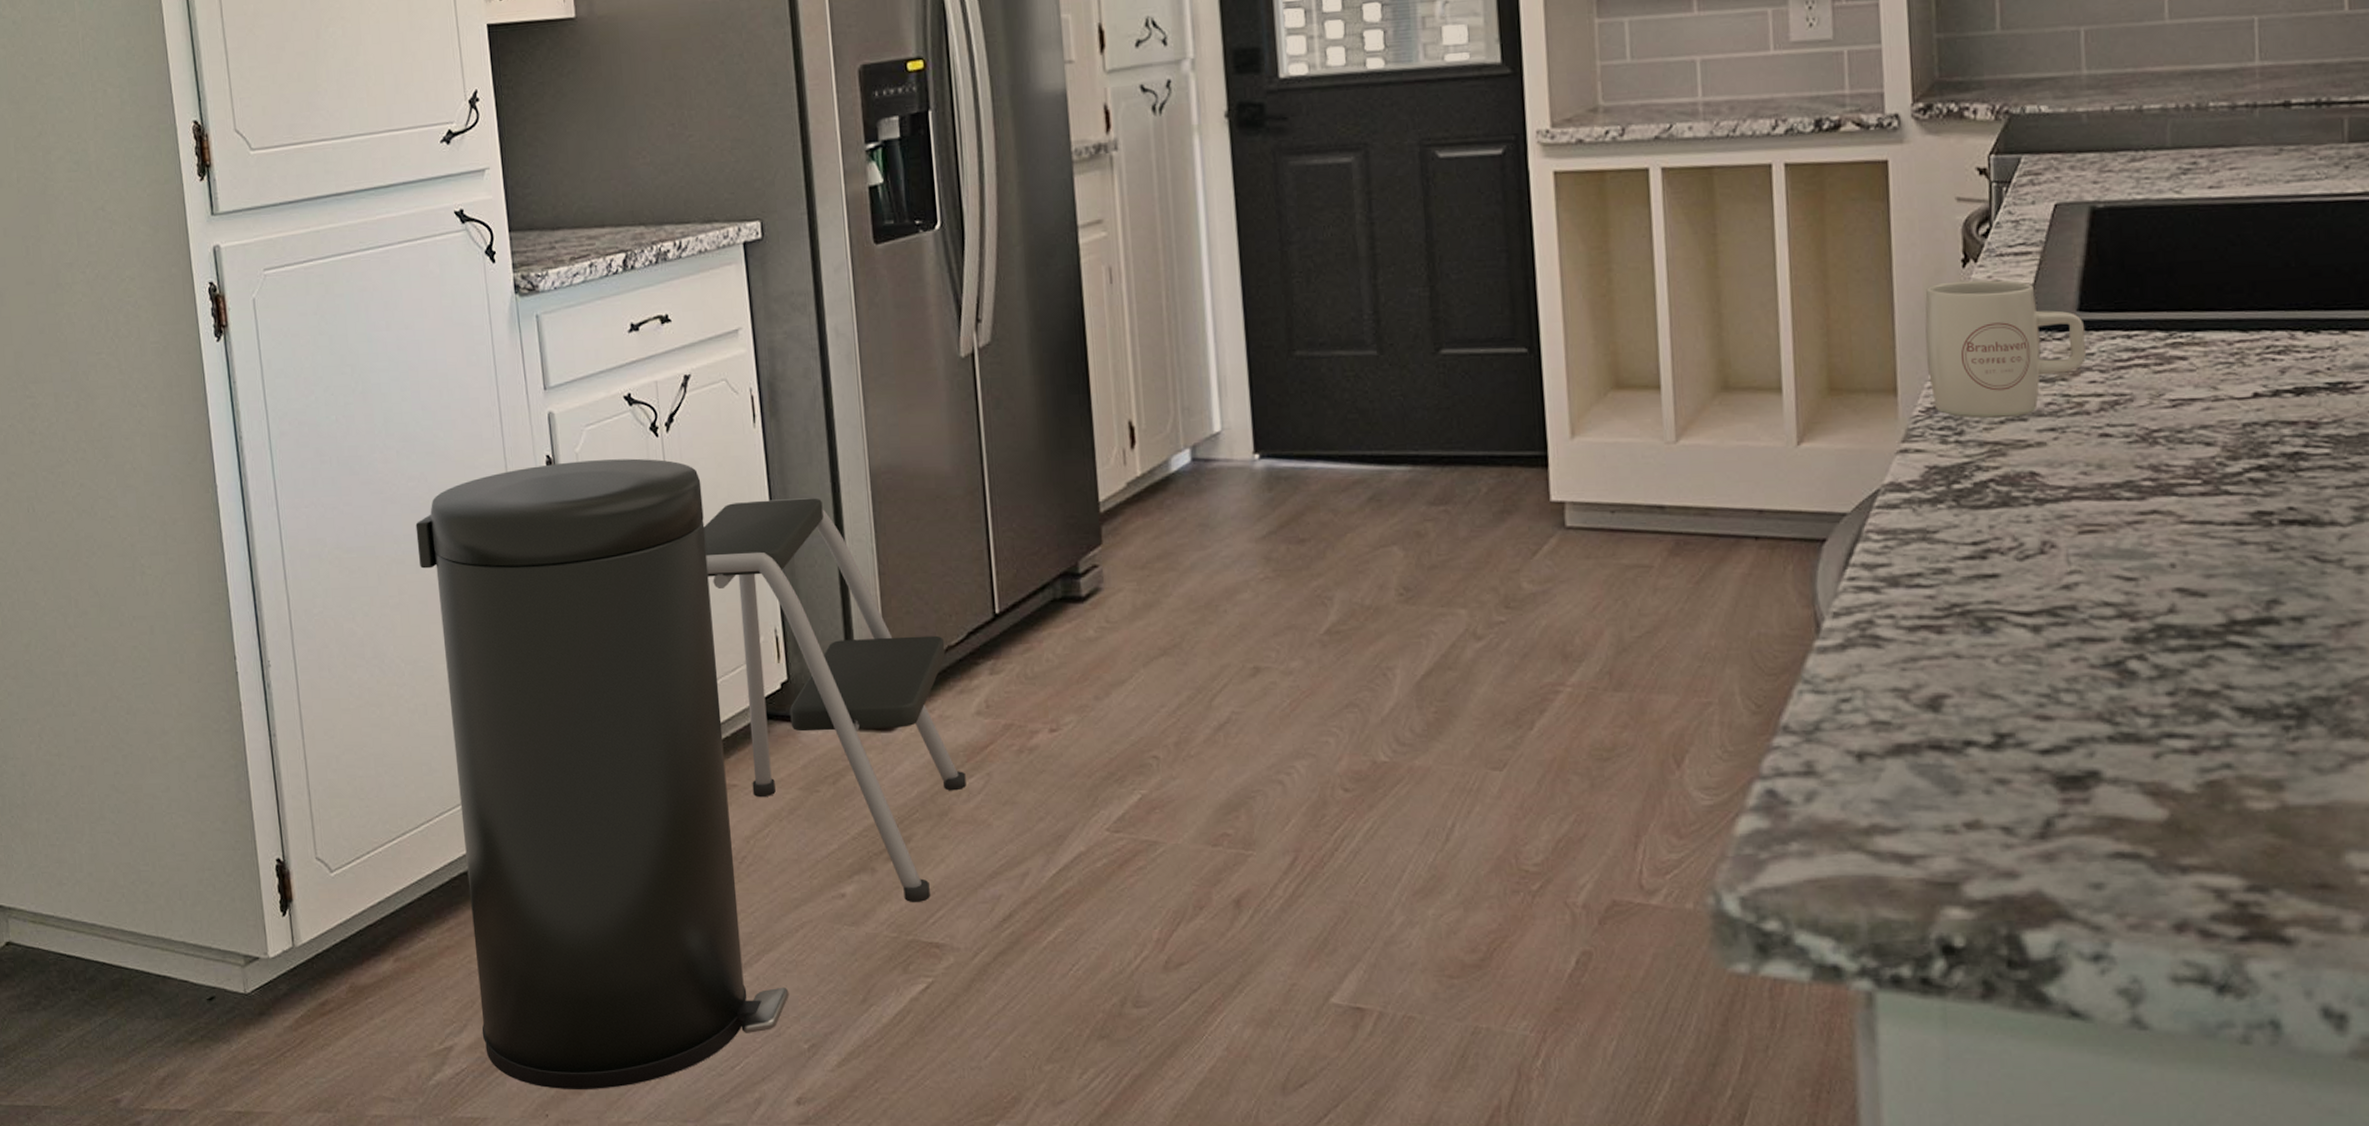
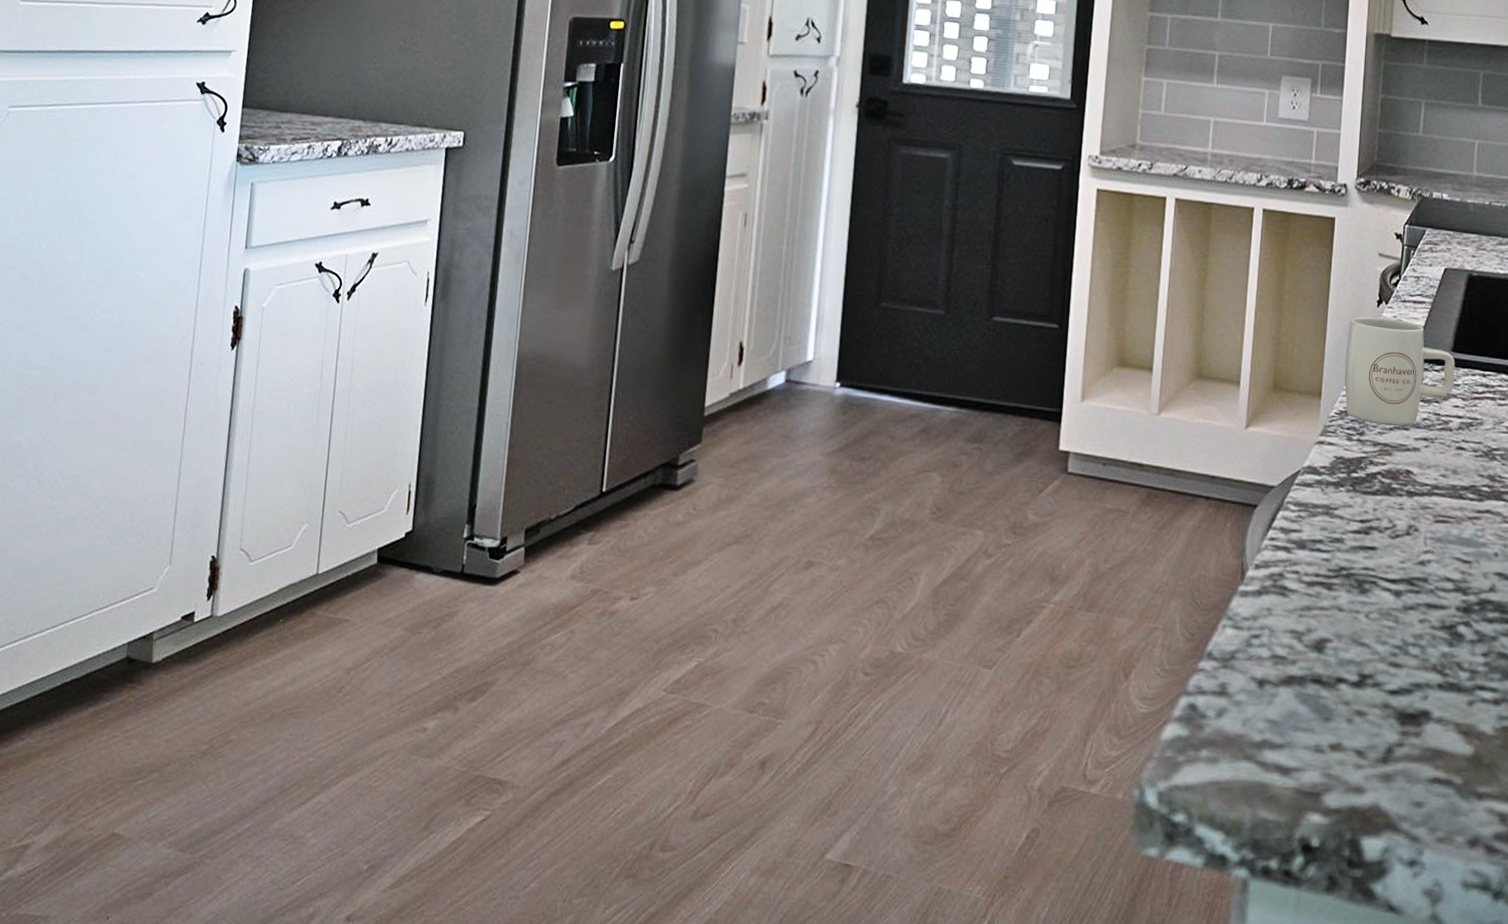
pedal bin: present [415,458,789,1090] -> none [61,314,369,896]
step stool: present [703,498,966,902] -> none [358,369,555,741]

